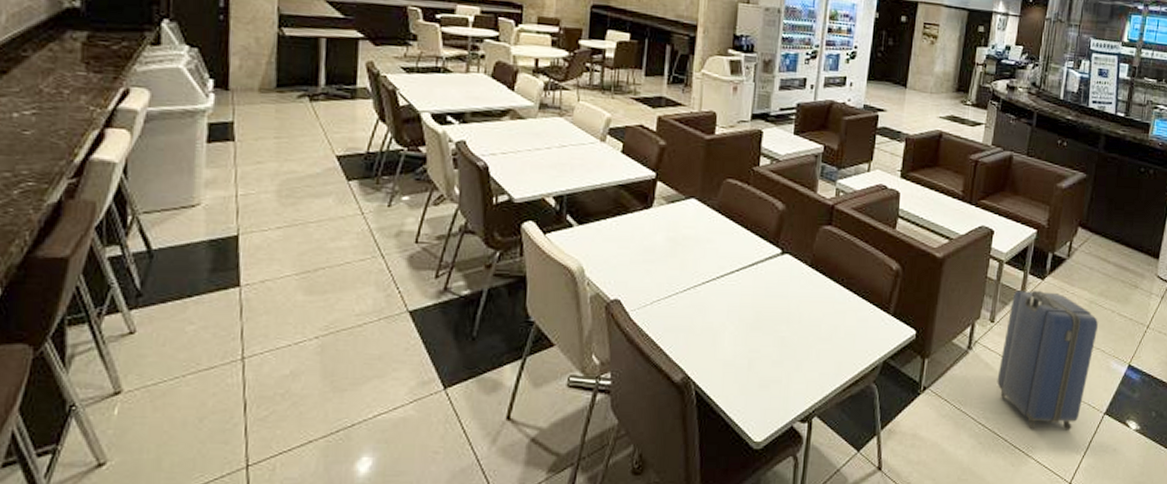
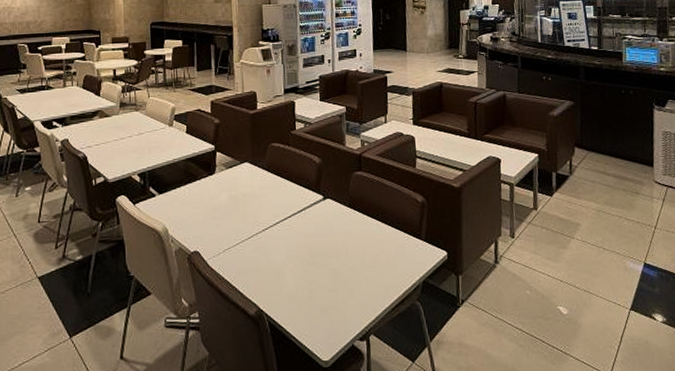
suitcase: present [997,290,1098,430] -> none [525,205,610,329]

